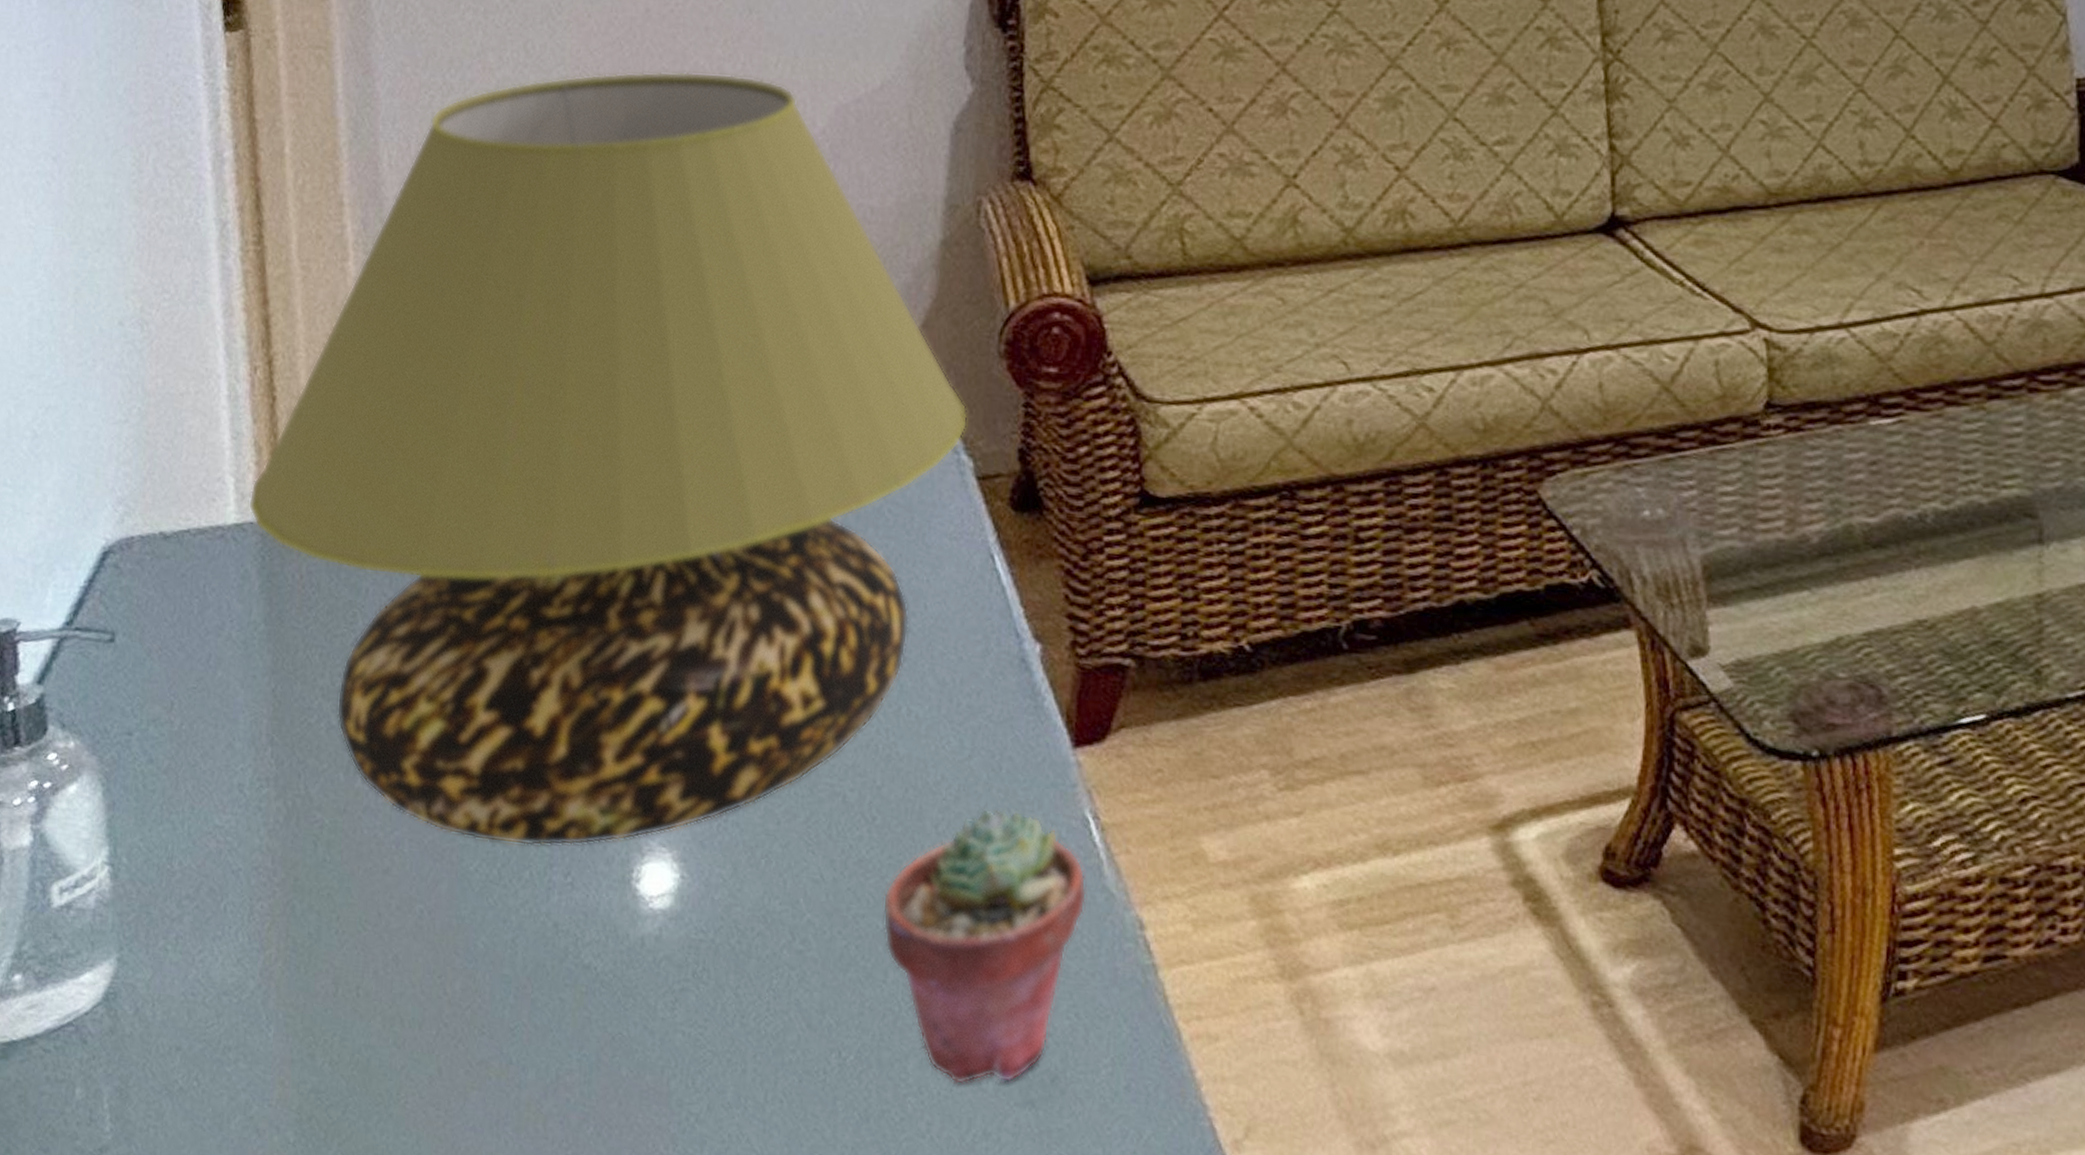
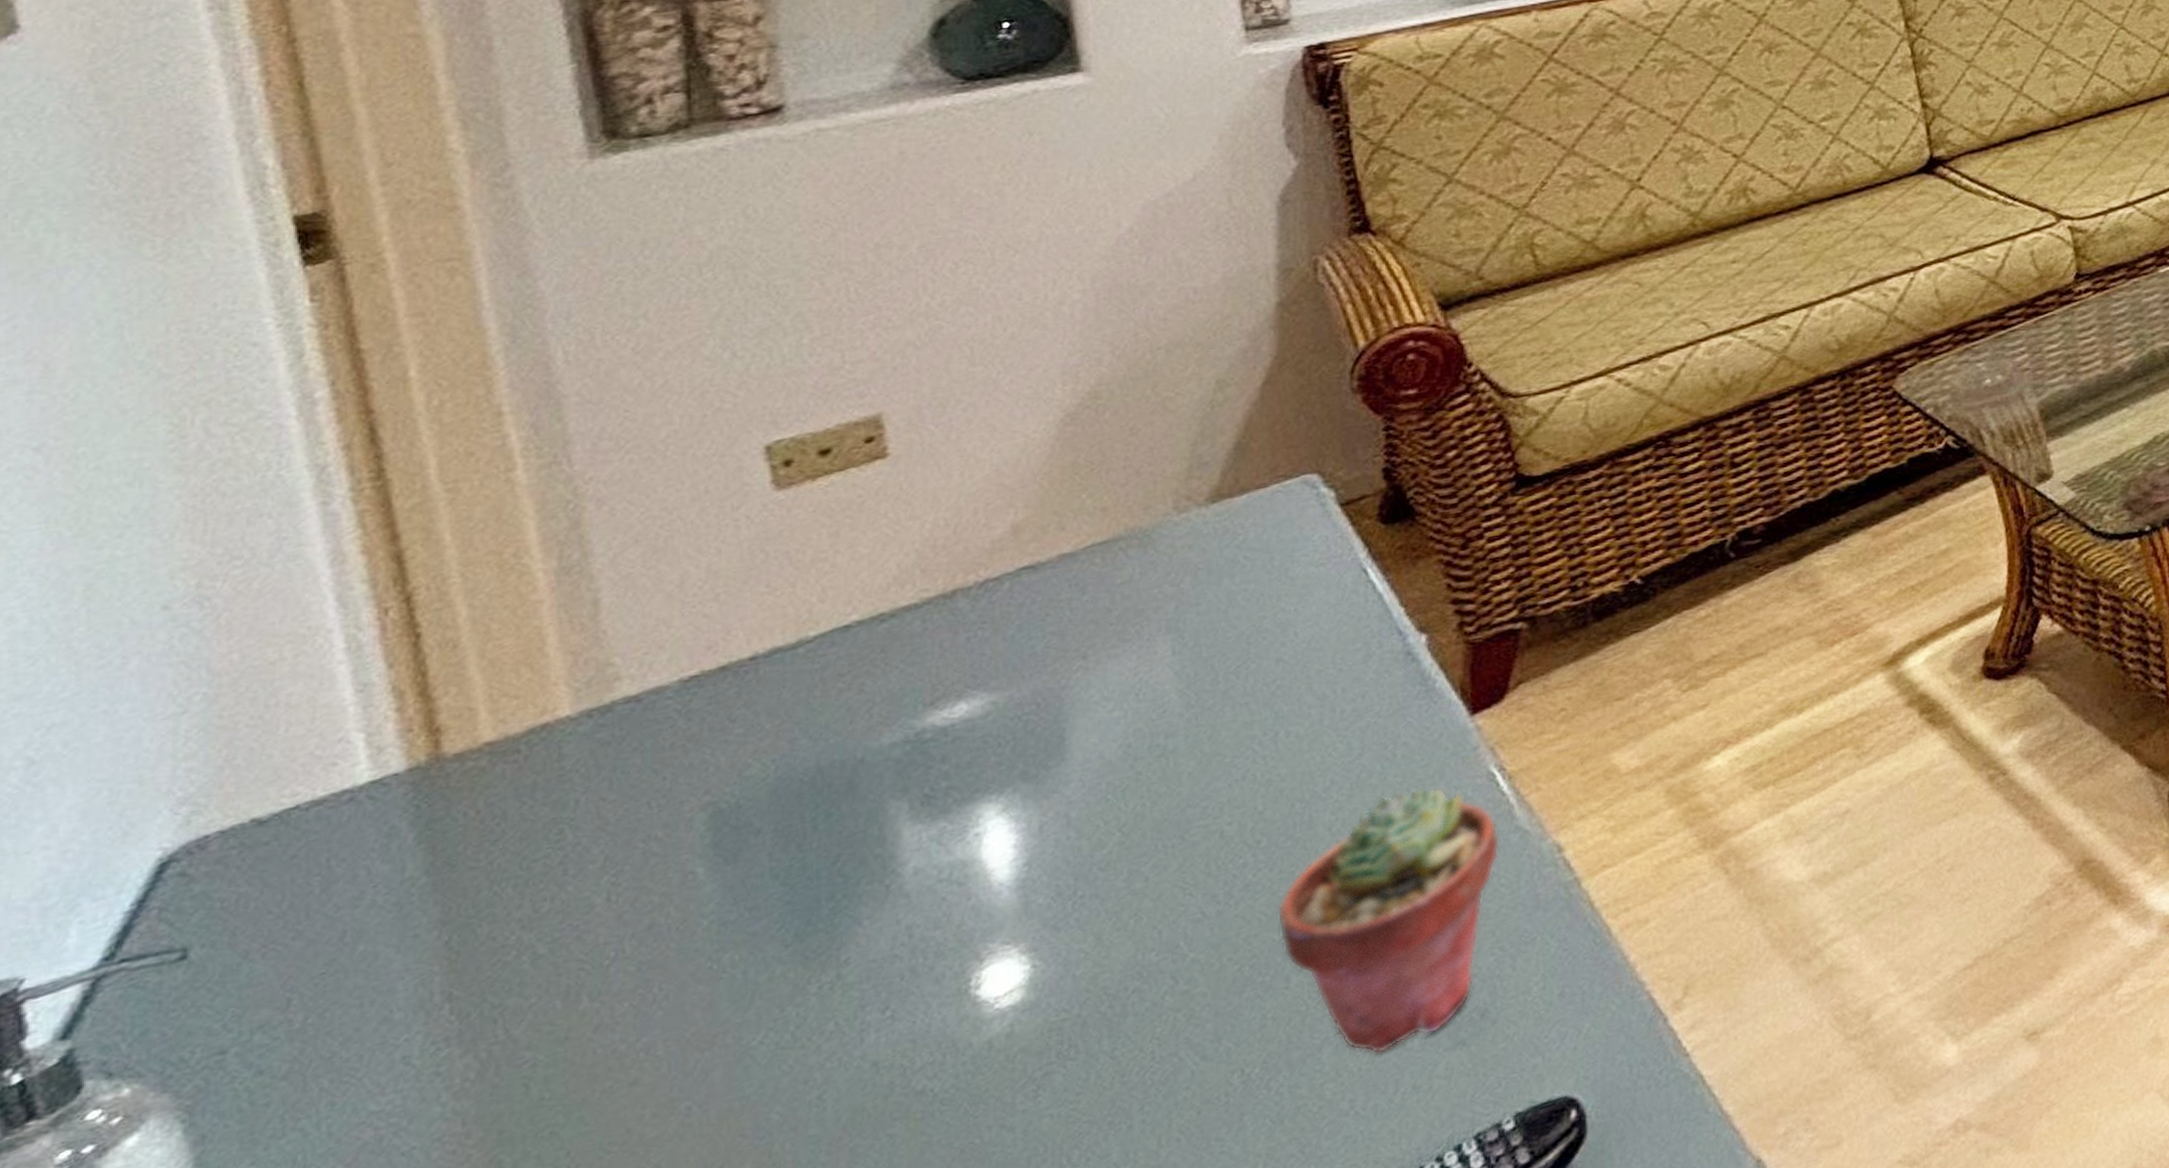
table lamp: present [248,71,968,847] -> none [388,194,1325,1019]

